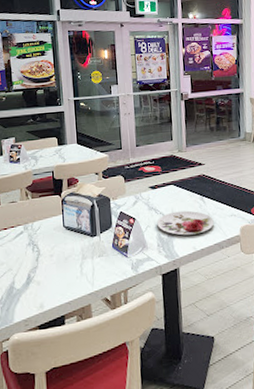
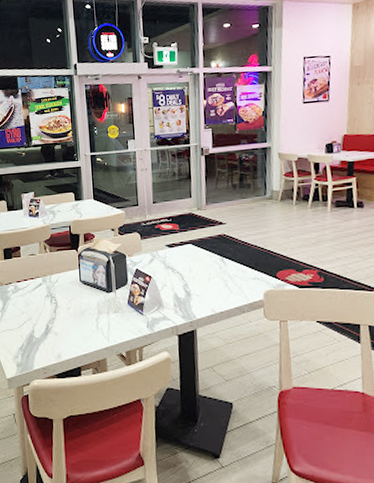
plate: present [157,210,214,236] -> none [173,271,235,297]

